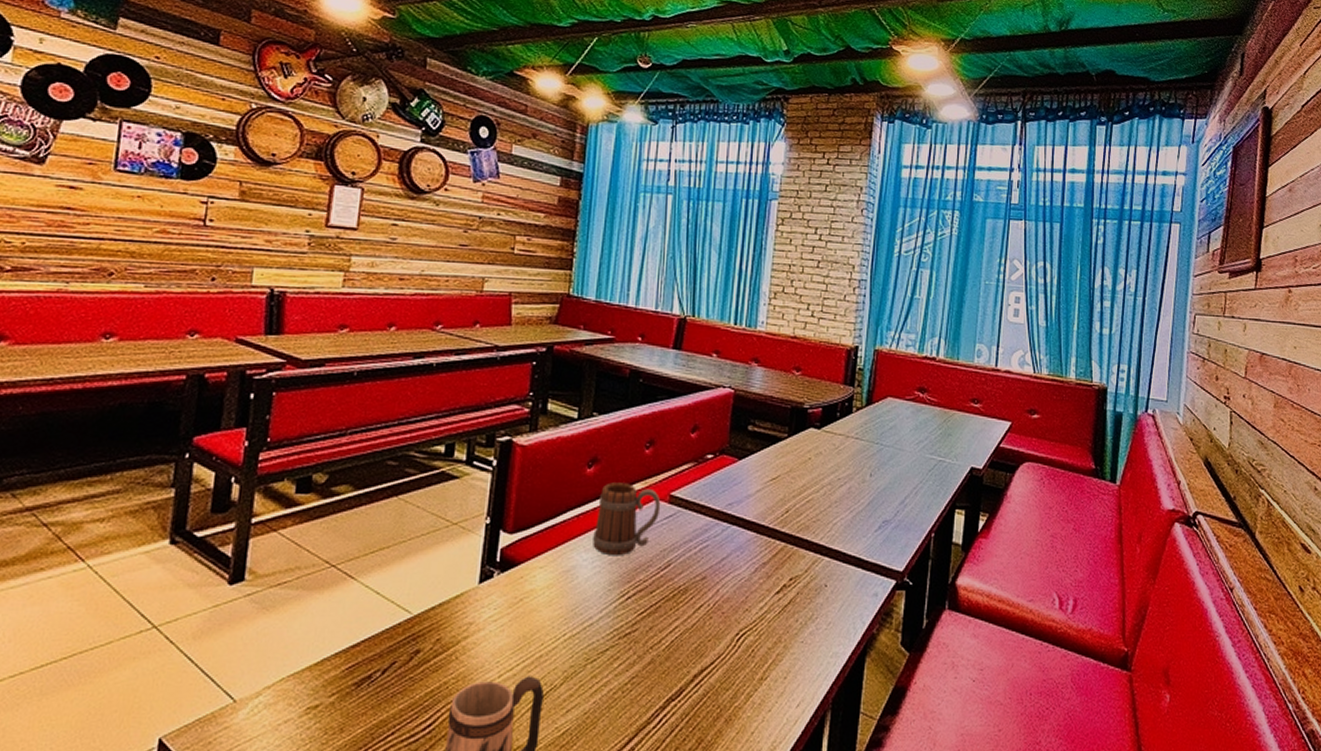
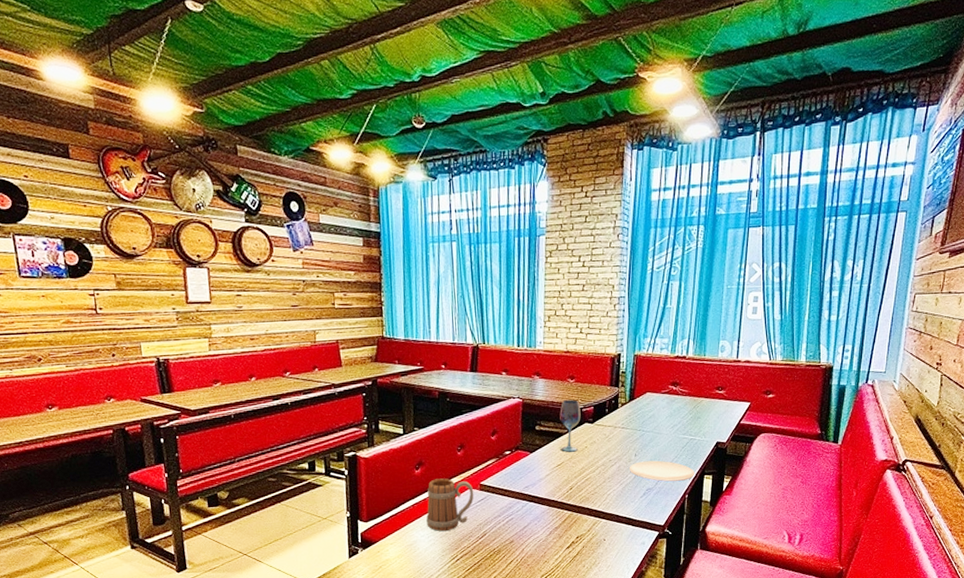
wineglass: none [777,396,806,463] -> present [560,399,581,452]
plate: none [863,484,943,515] -> present [630,460,694,482]

